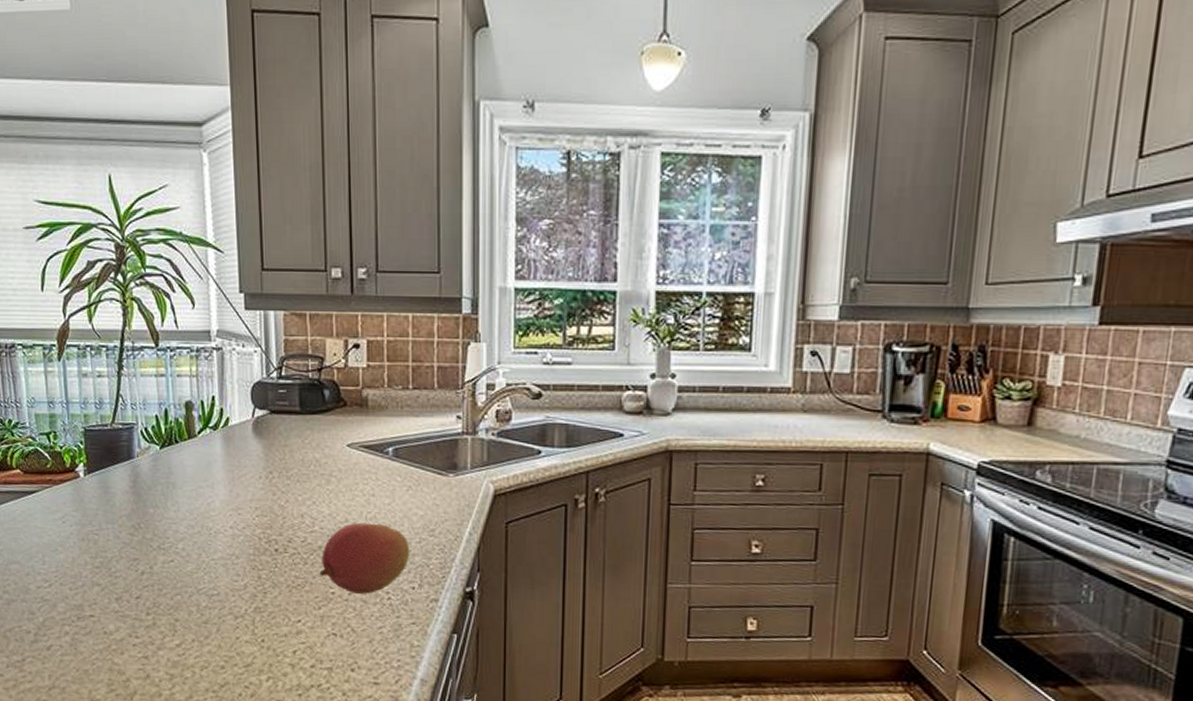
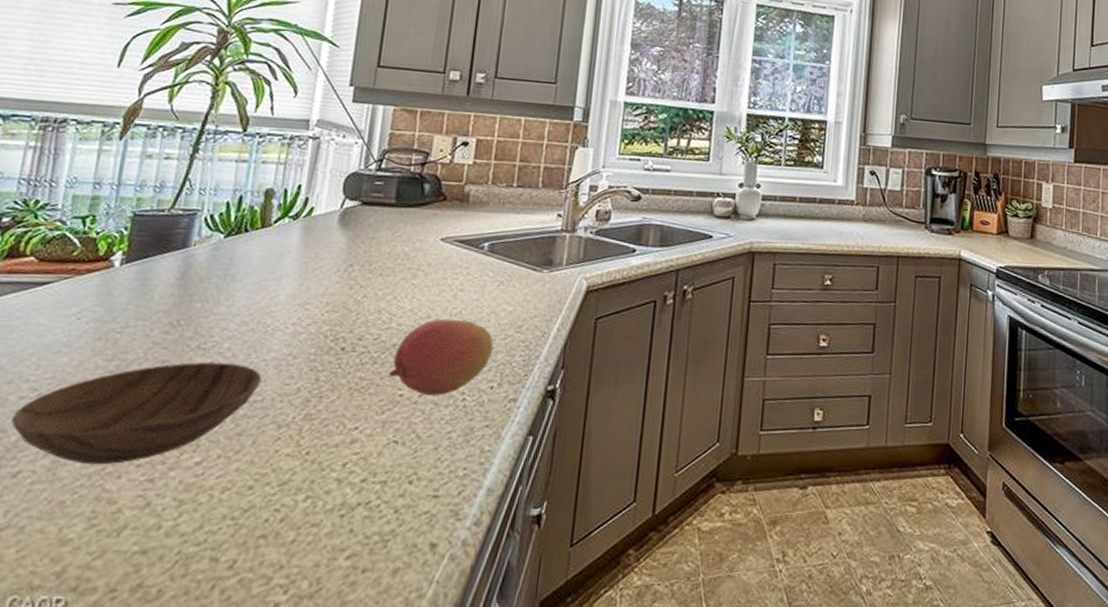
bowl: none [36,560,215,643] -> present [11,362,263,465]

